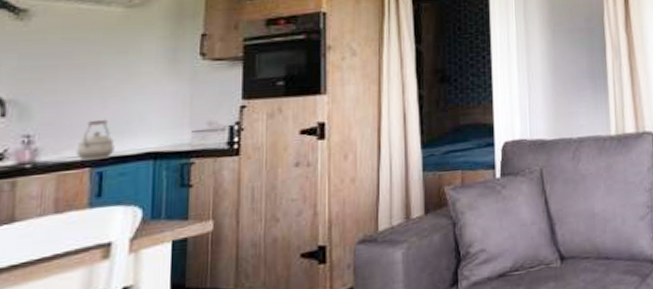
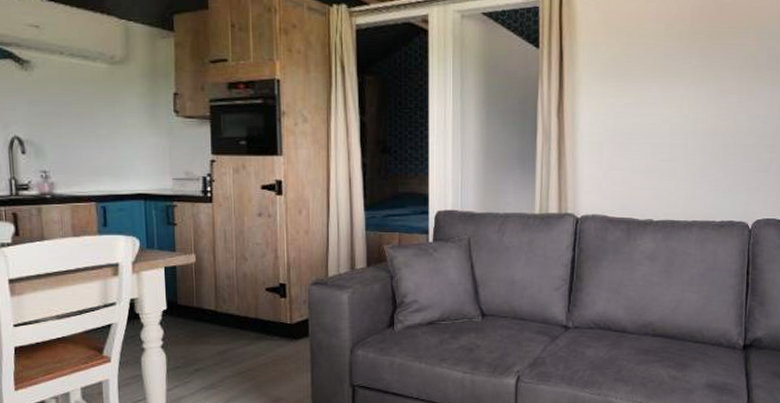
kettle: present [76,119,115,161] -> none [83,162,113,196]

